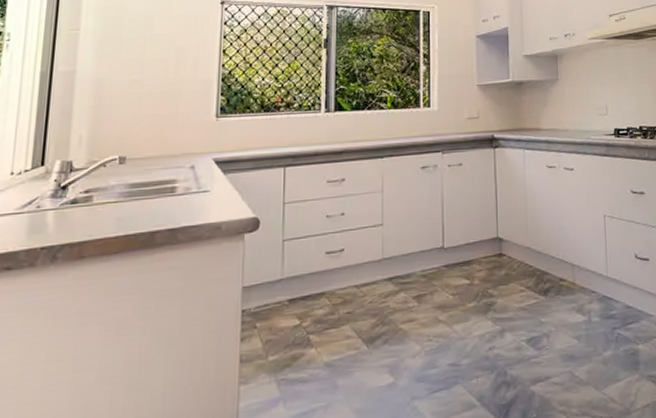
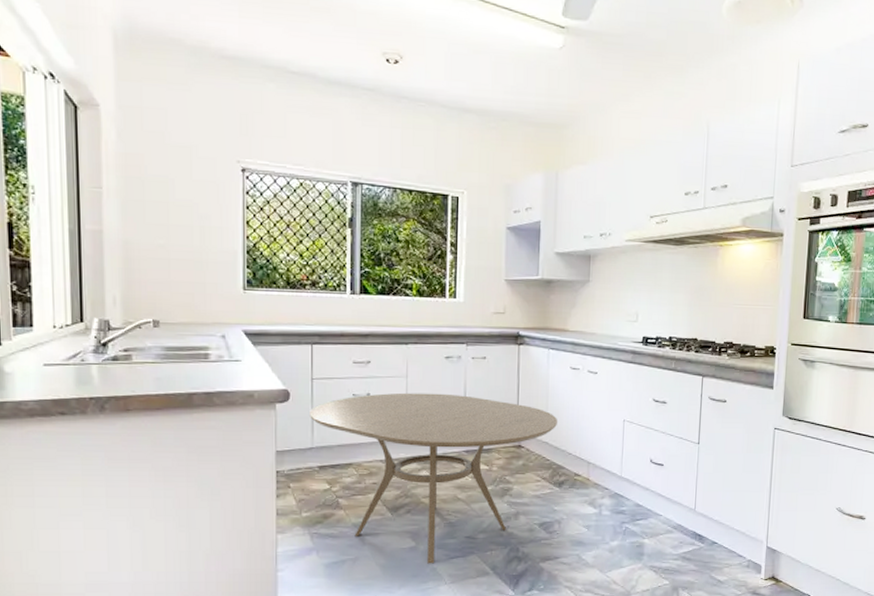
dining table: none [280,205,539,402] -> present [310,392,558,564]

